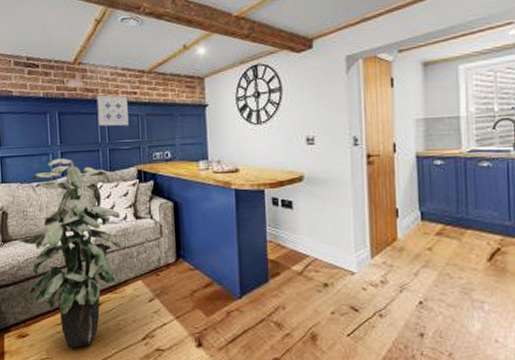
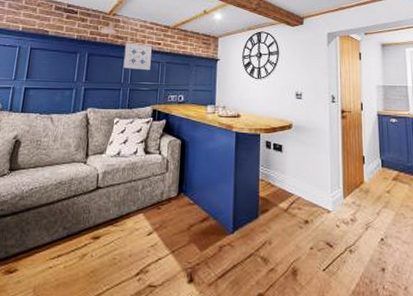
indoor plant: present [19,158,122,348] -> none [26,94,132,285]

